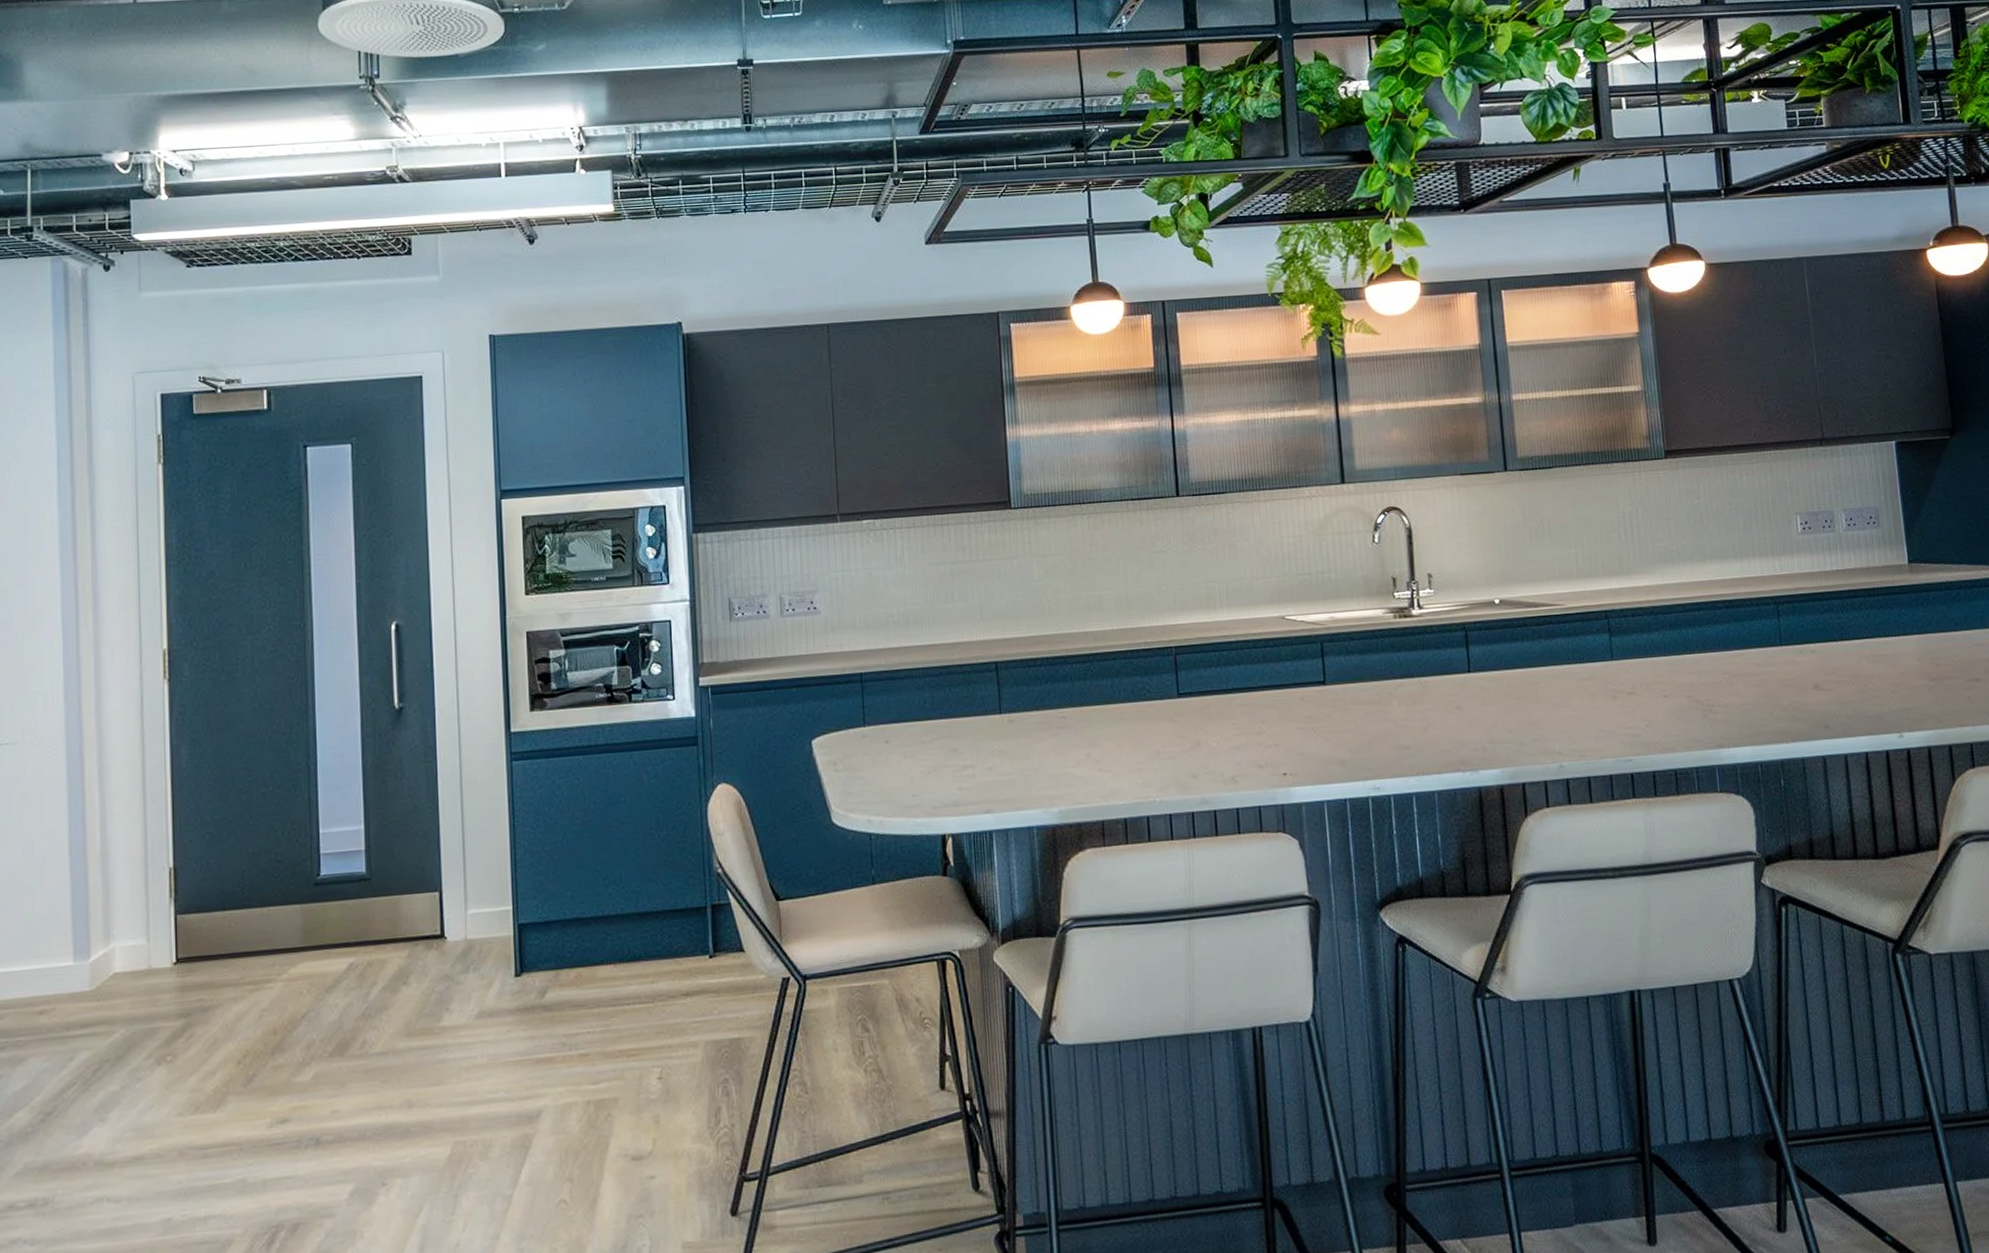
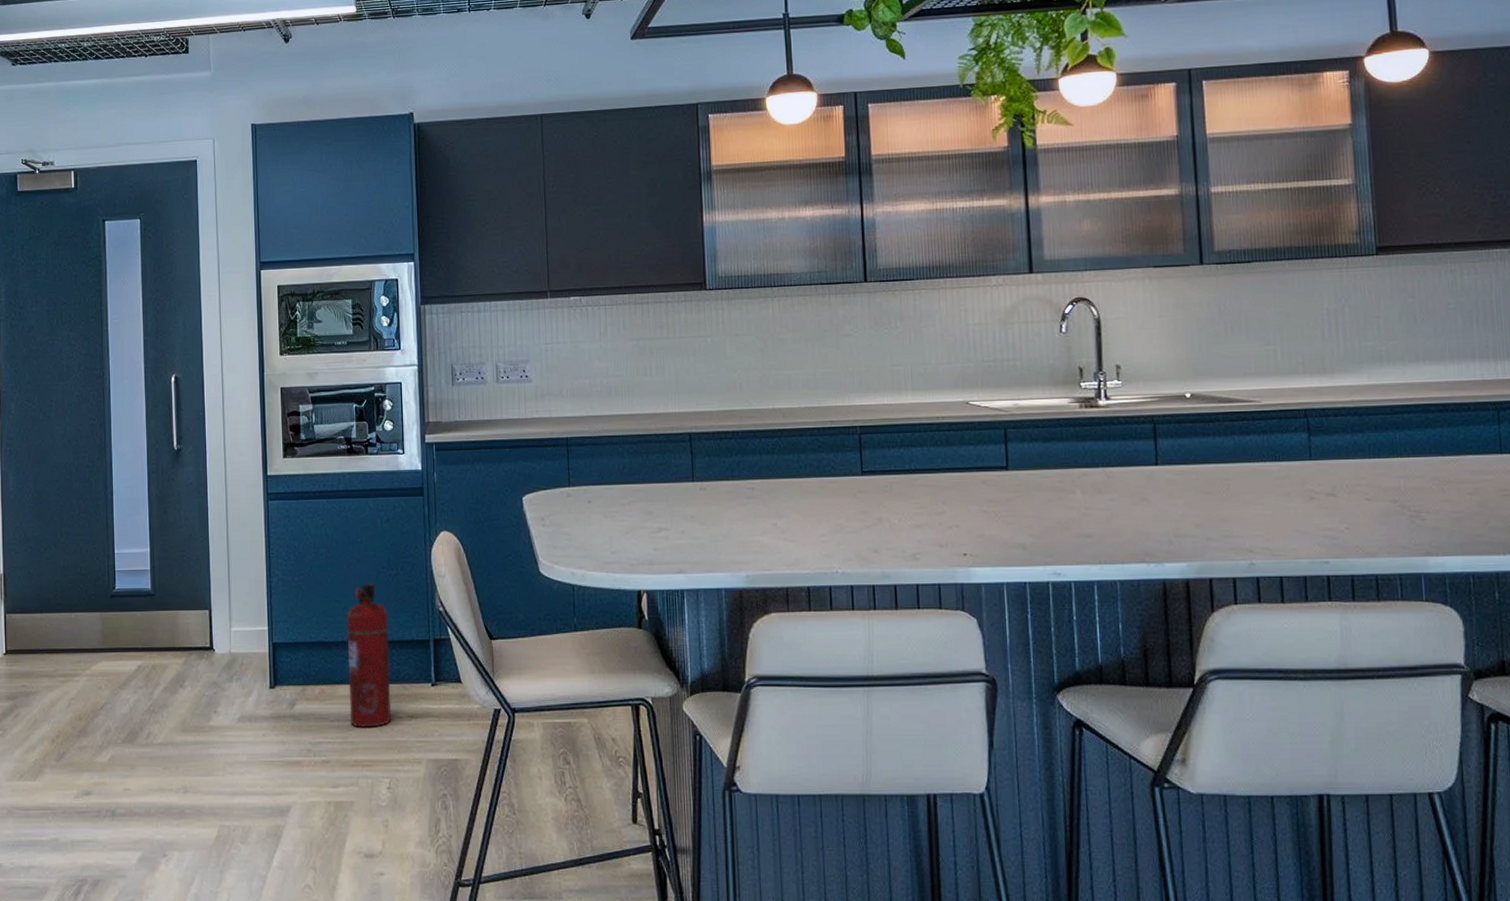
fire extinguisher: none [608,847,663,1013] -> present [347,583,392,728]

